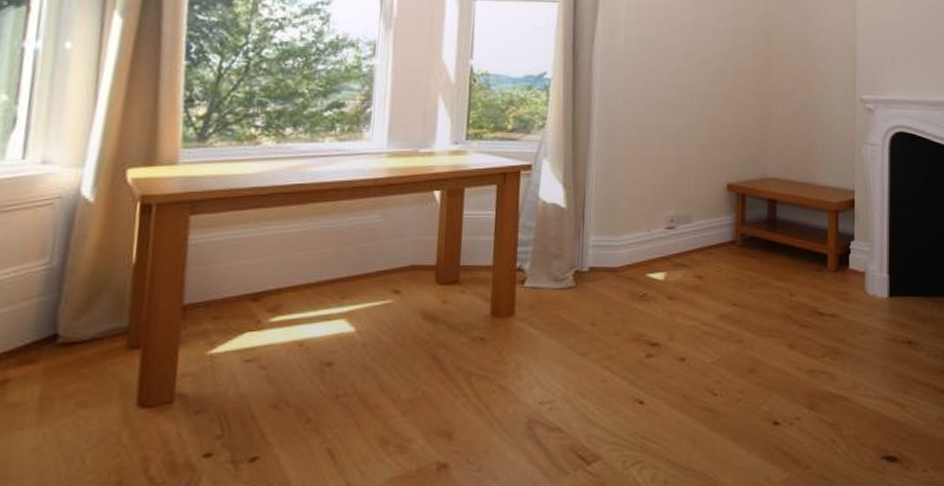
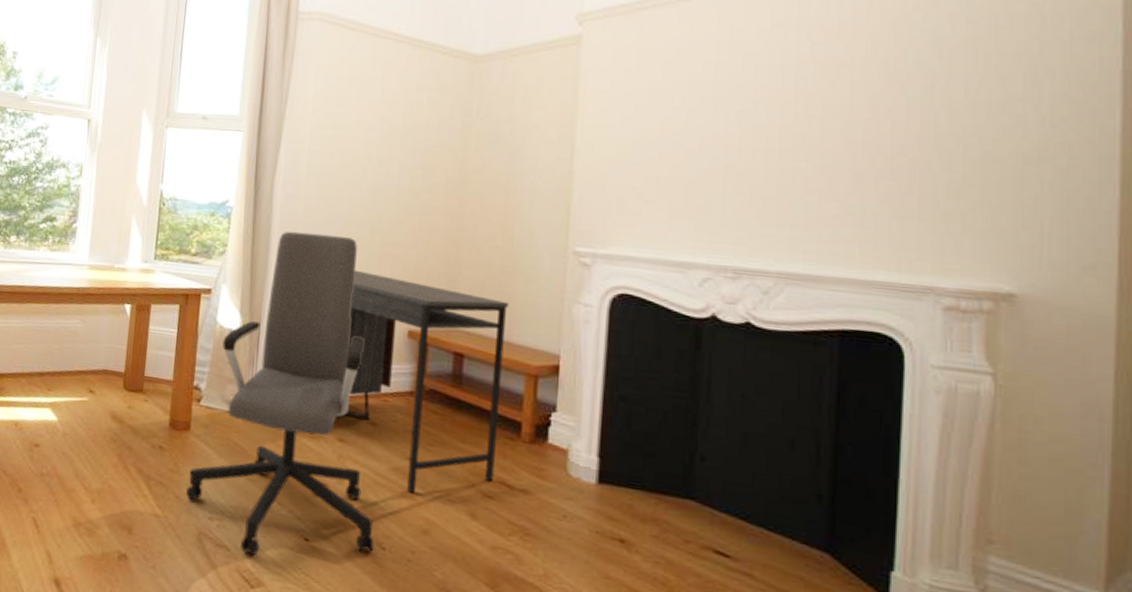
office chair: none [513,99,706,432] -> present [186,231,374,556]
desk: none [666,132,812,336] -> present [338,270,510,493]

